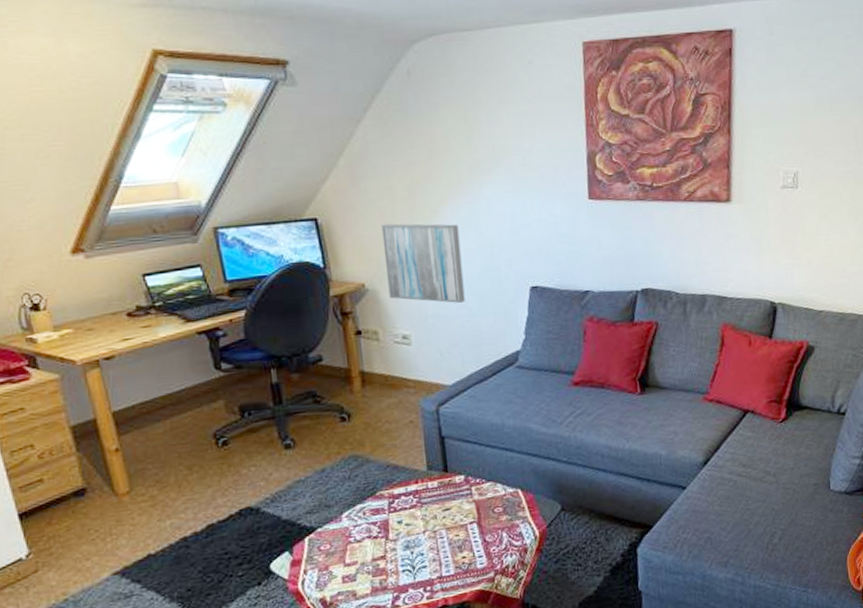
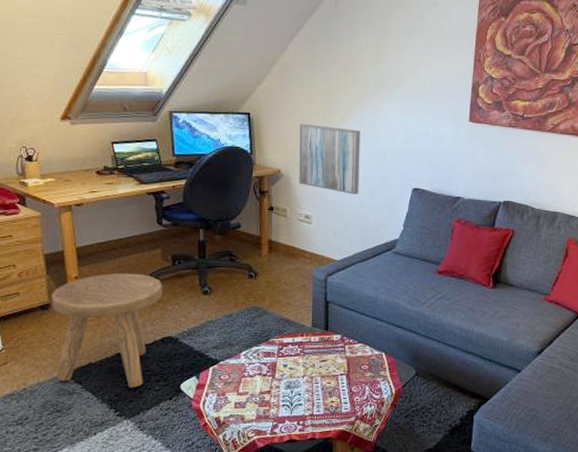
stool: none [86,434,233,584] -> present [51,273,163,388]

